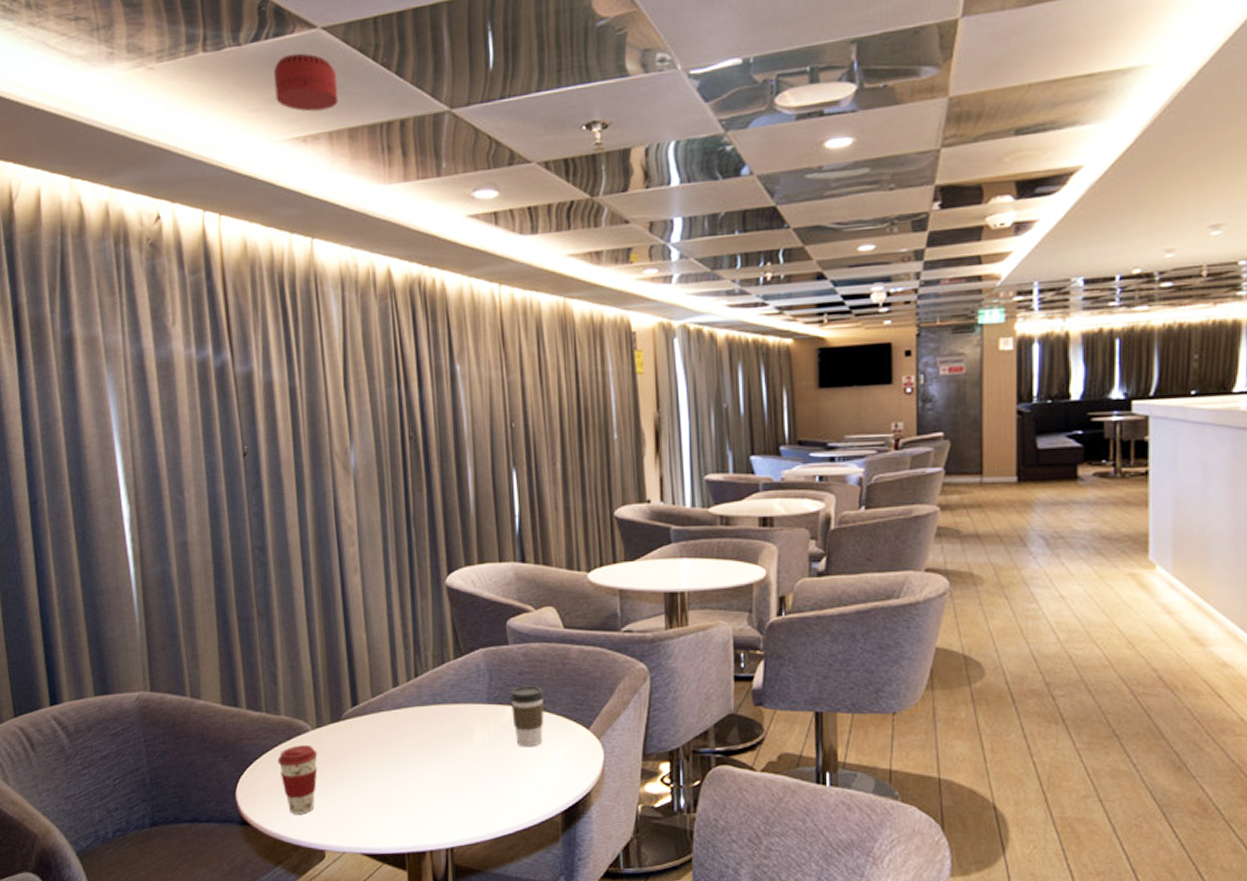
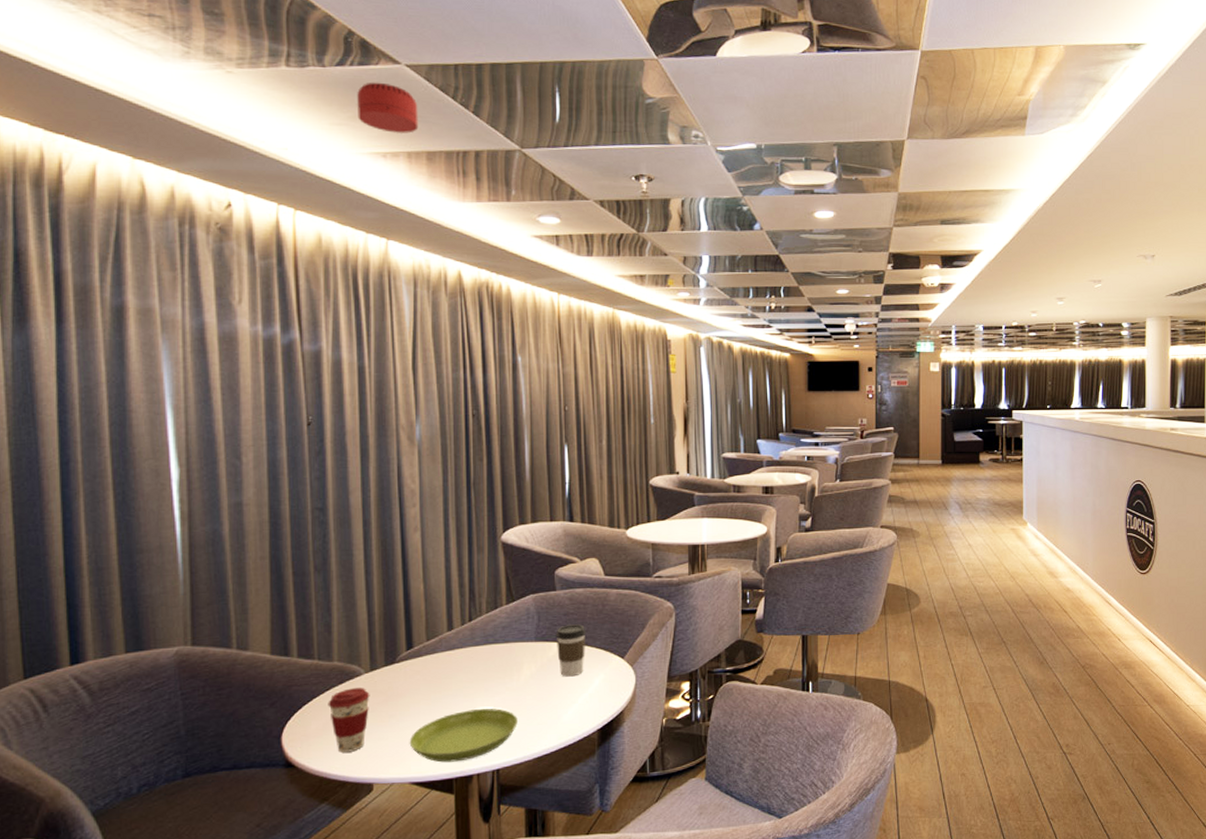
saucer: none [358,778,471,835] -> present [409,708,518,763]

